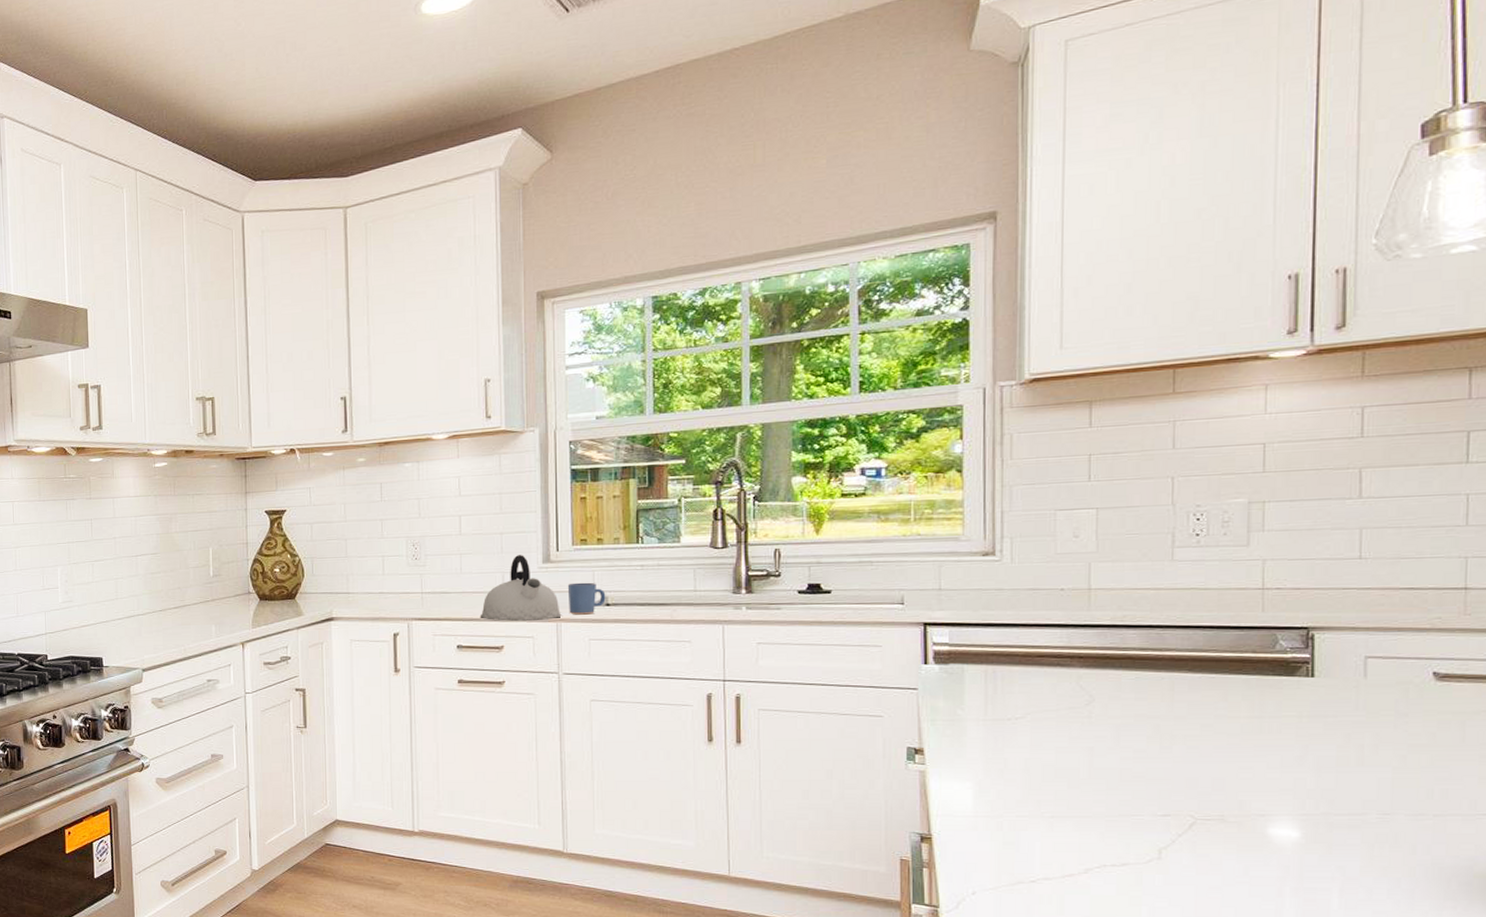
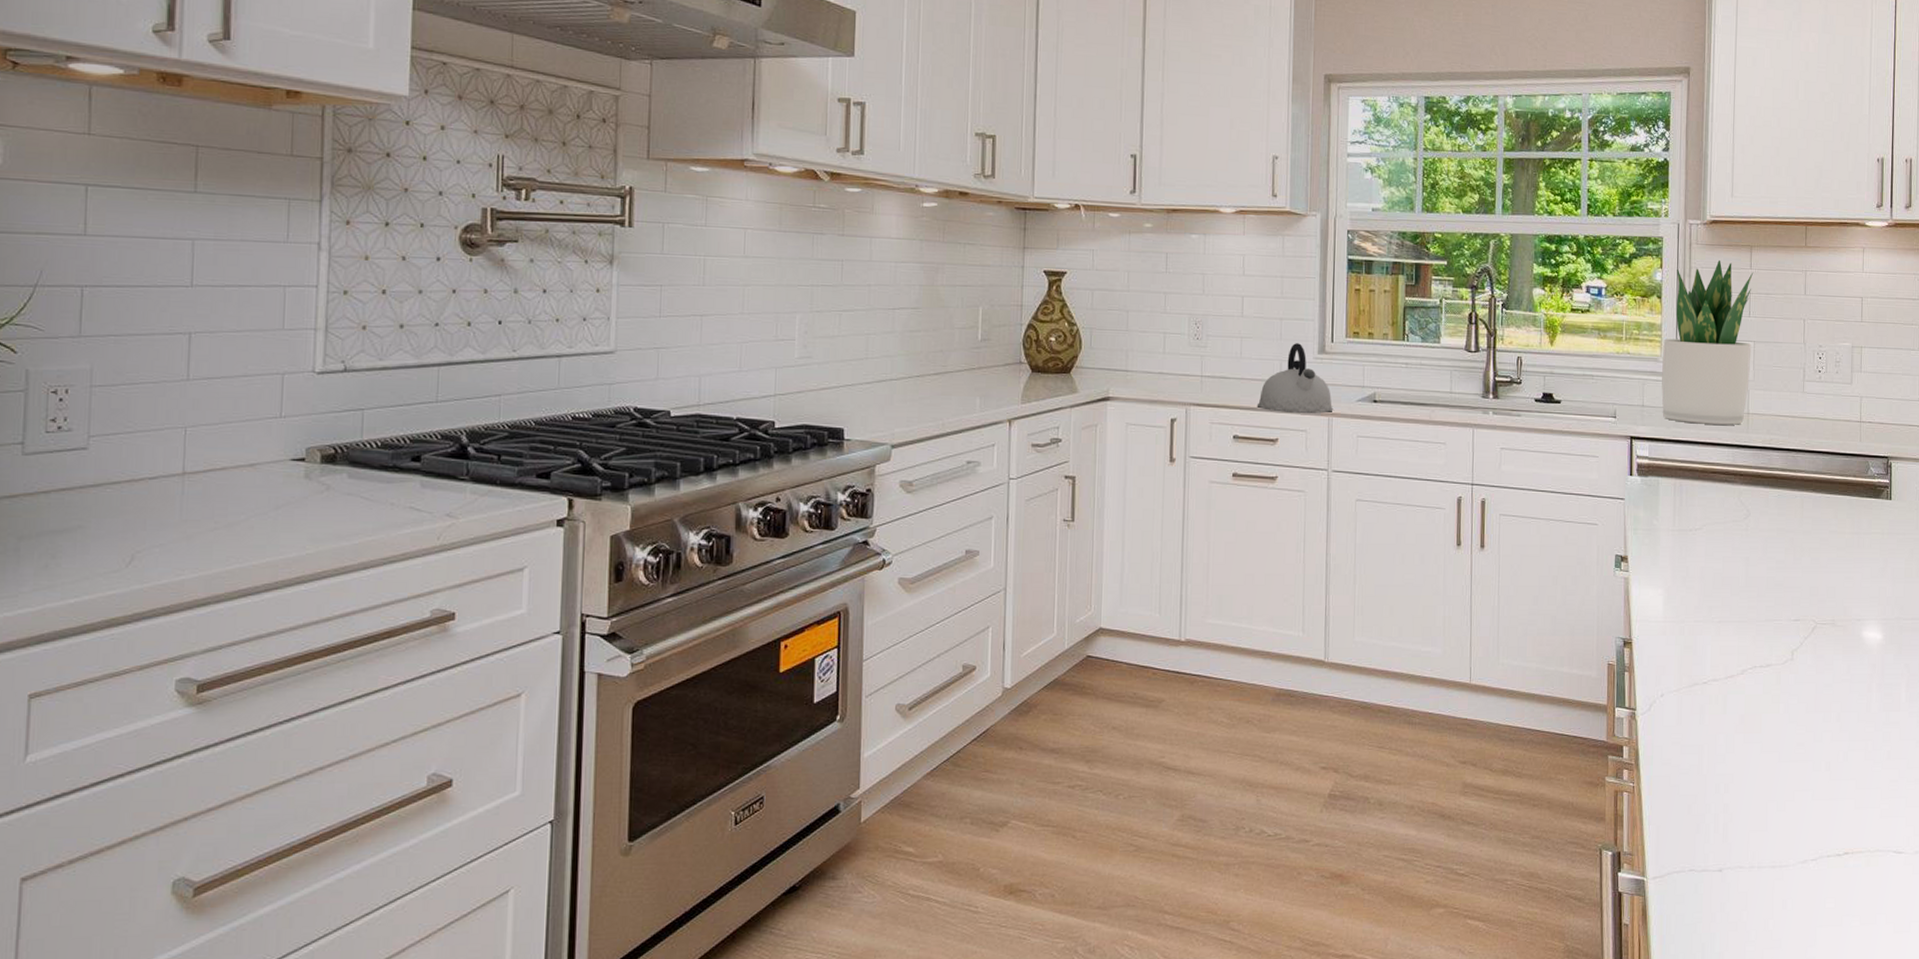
mug: present [567,582,606,615] -> none [1339,376,1374,410]
planter: none [965,421,1095,605] -> present [1661,259,1754,425]

